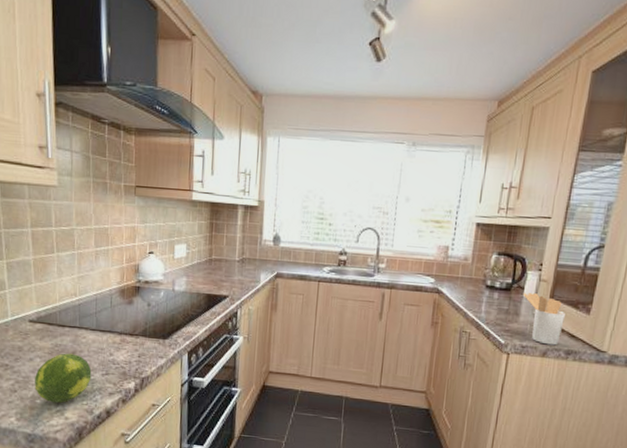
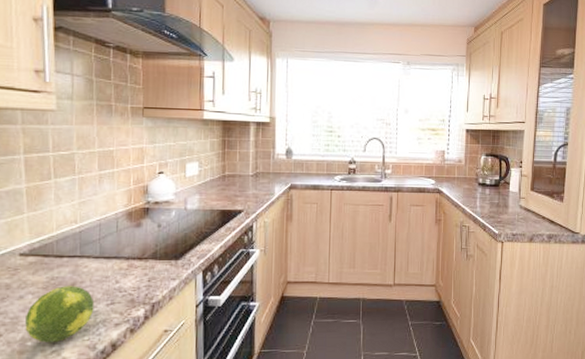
utensil holder: present [522,292,565,346] -> none [509,187,544,231]

